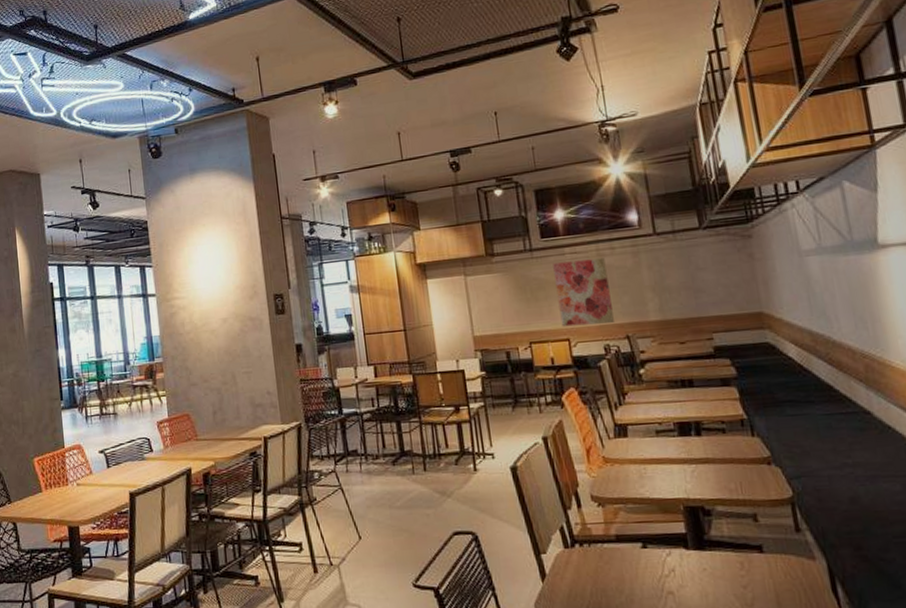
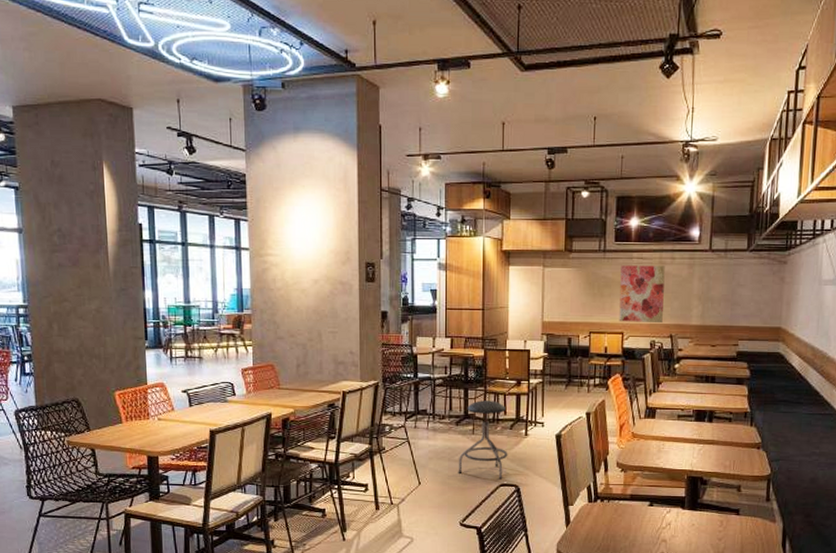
stool: none [400,432,458,527] -> present [458,400,508,480]

